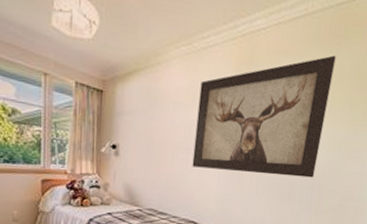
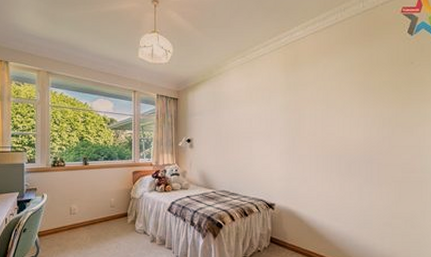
wall art: present [192,55,336,178] -> none [256,50,371,154]

